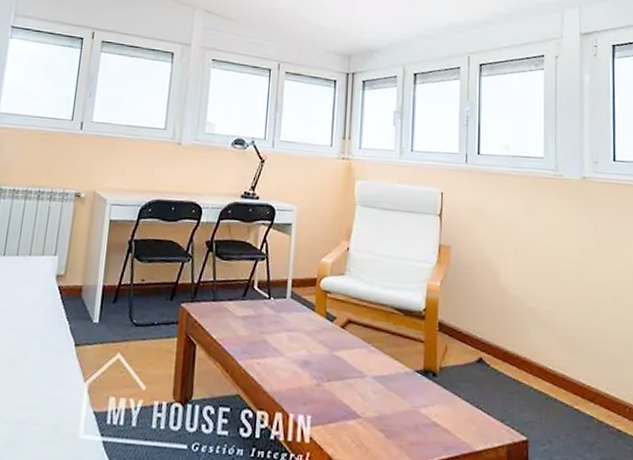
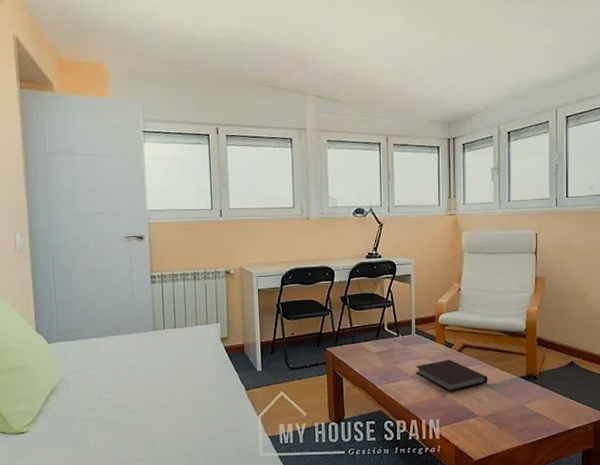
notebook: none [286,336,376,381] -> present [415,360,488,392]

